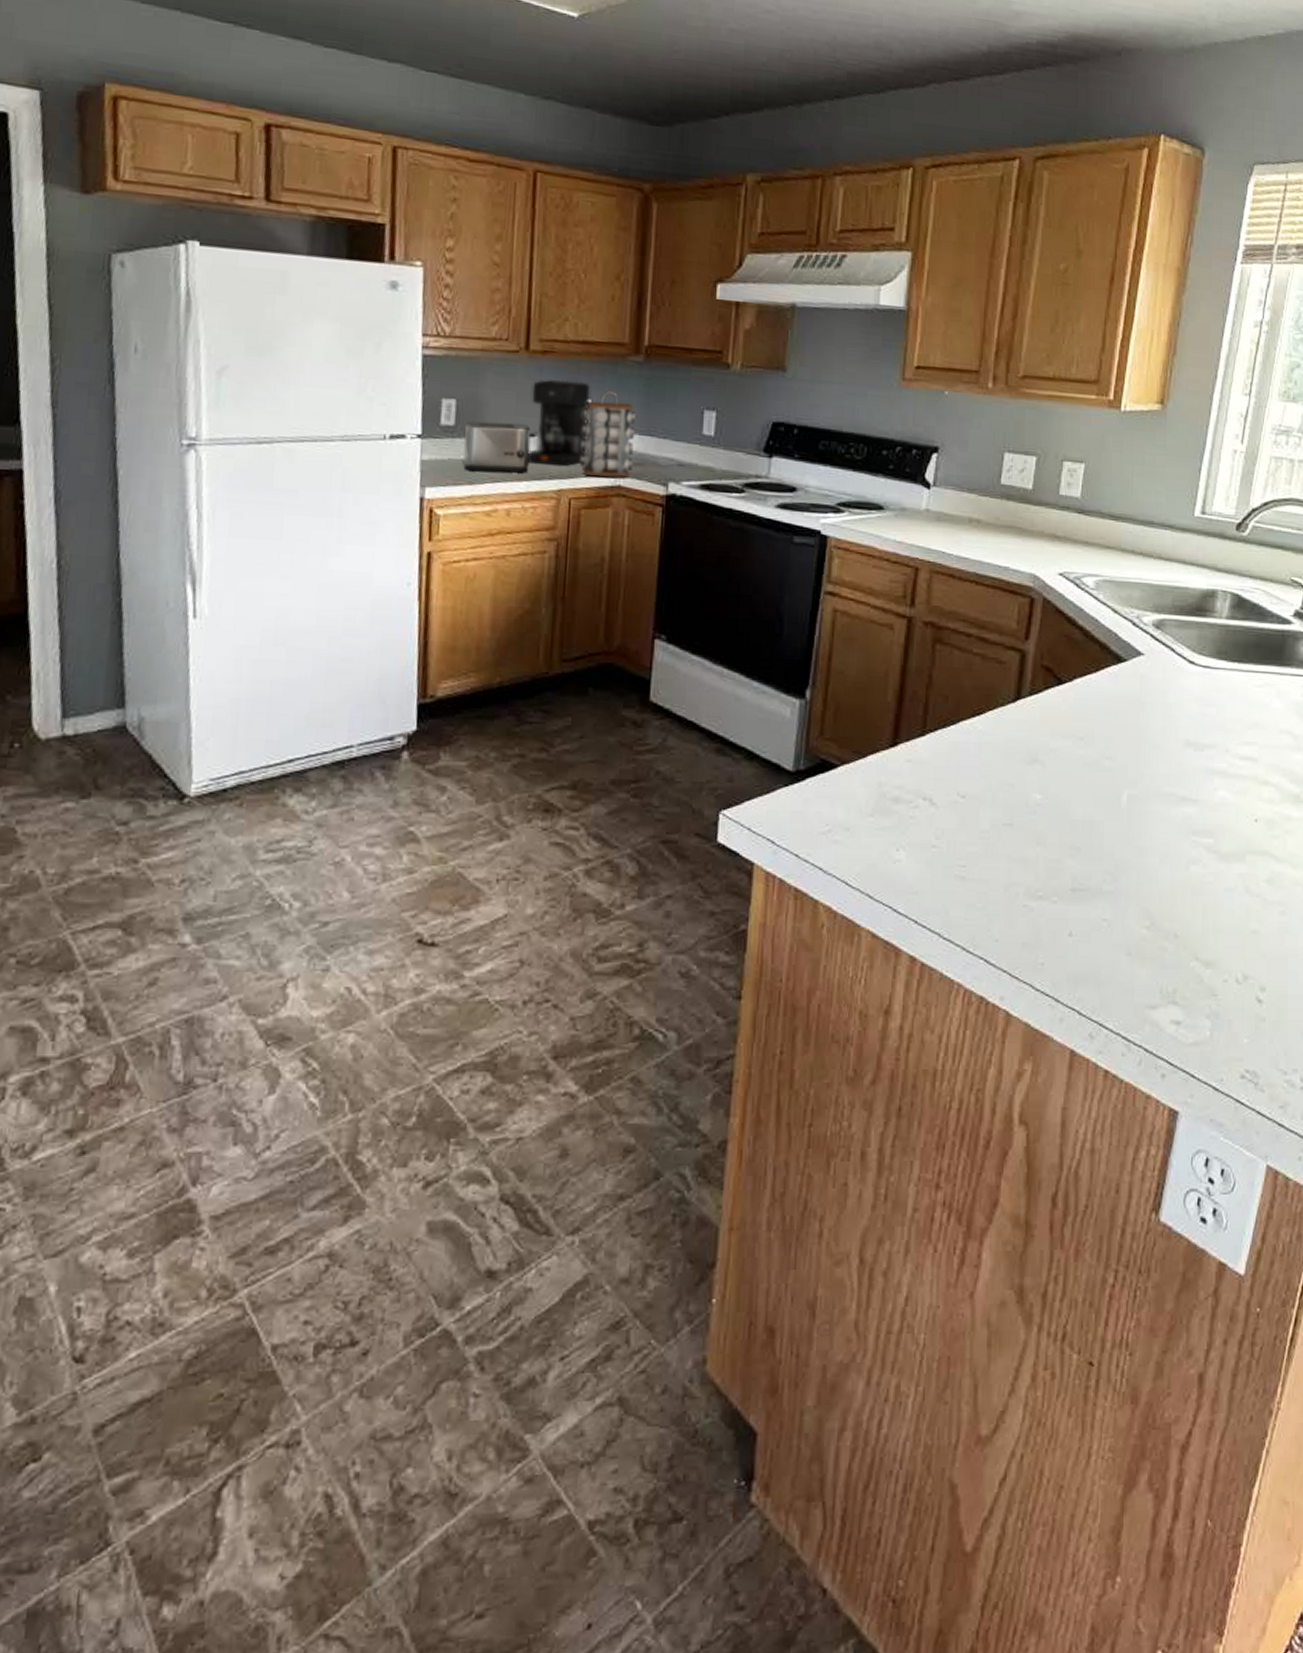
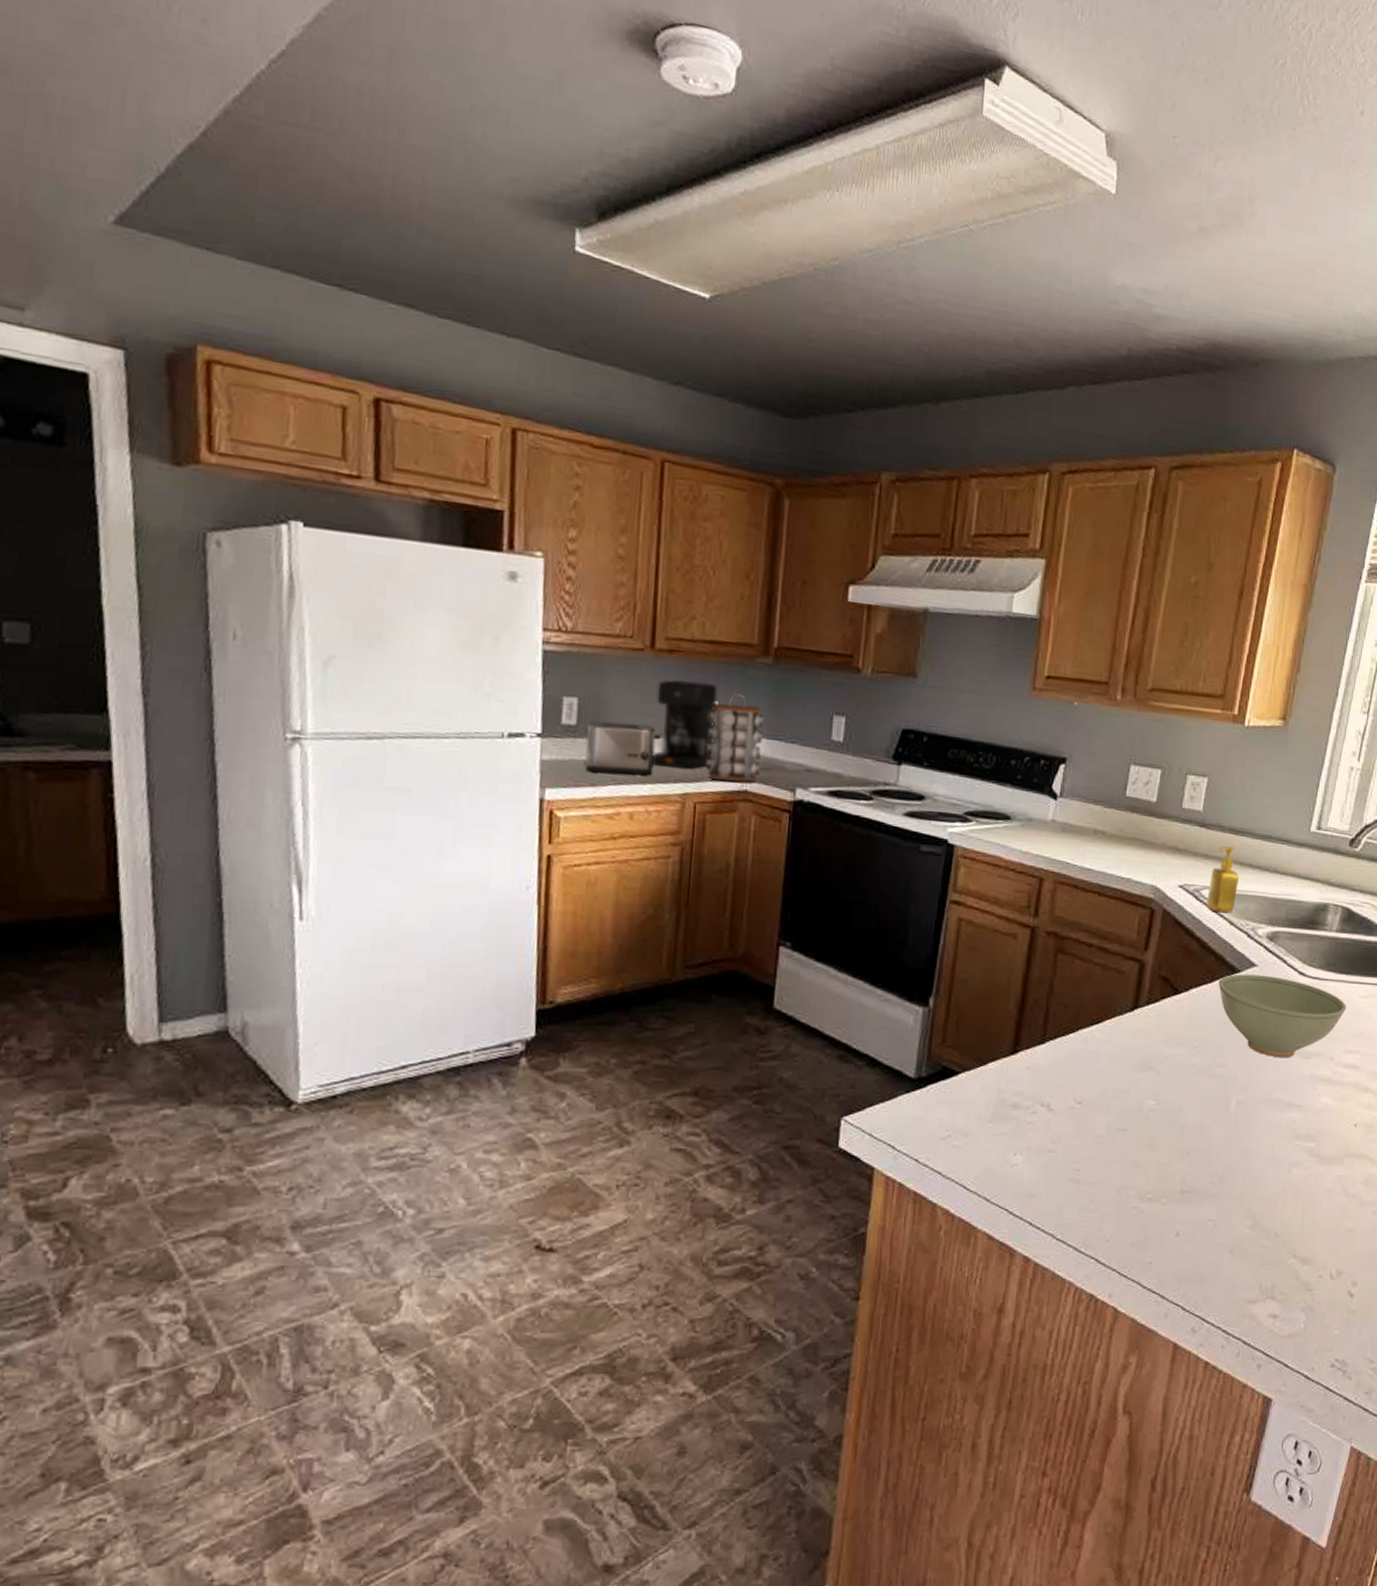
soap dispenser: none [1088,533,1121,601] -> present [1207,846,1239,914]
bowl: none [1103,663,1241,750] -> present [1218,974,1347,1058]

